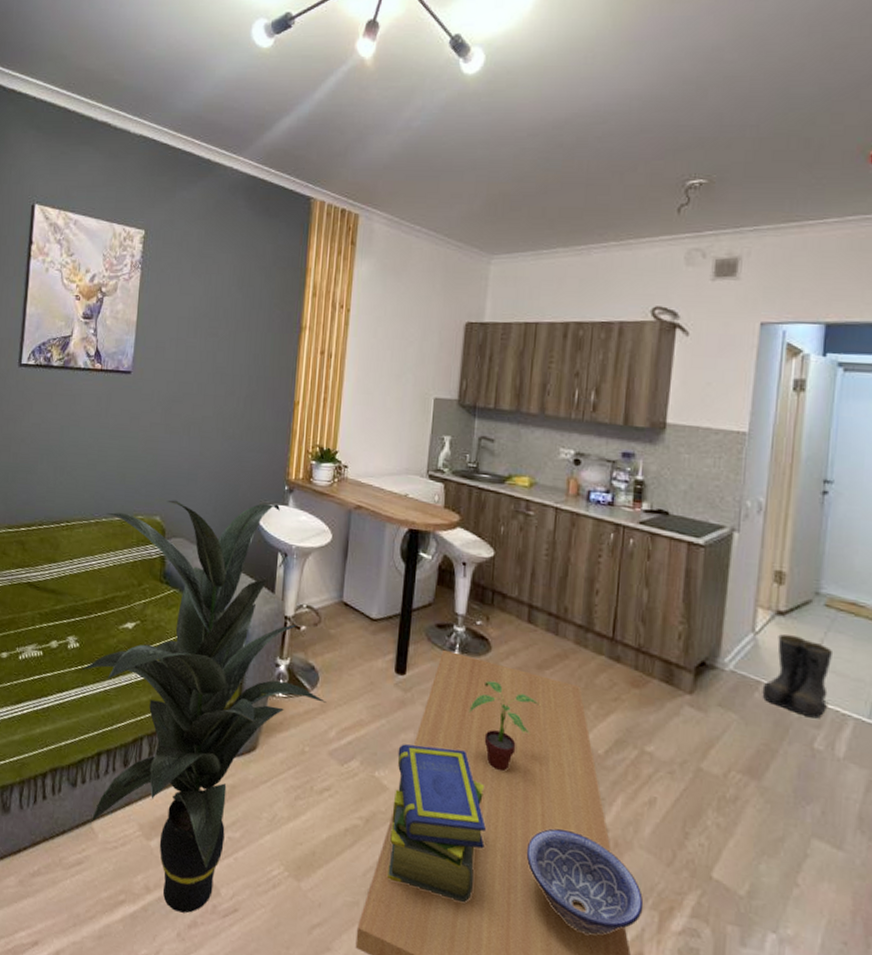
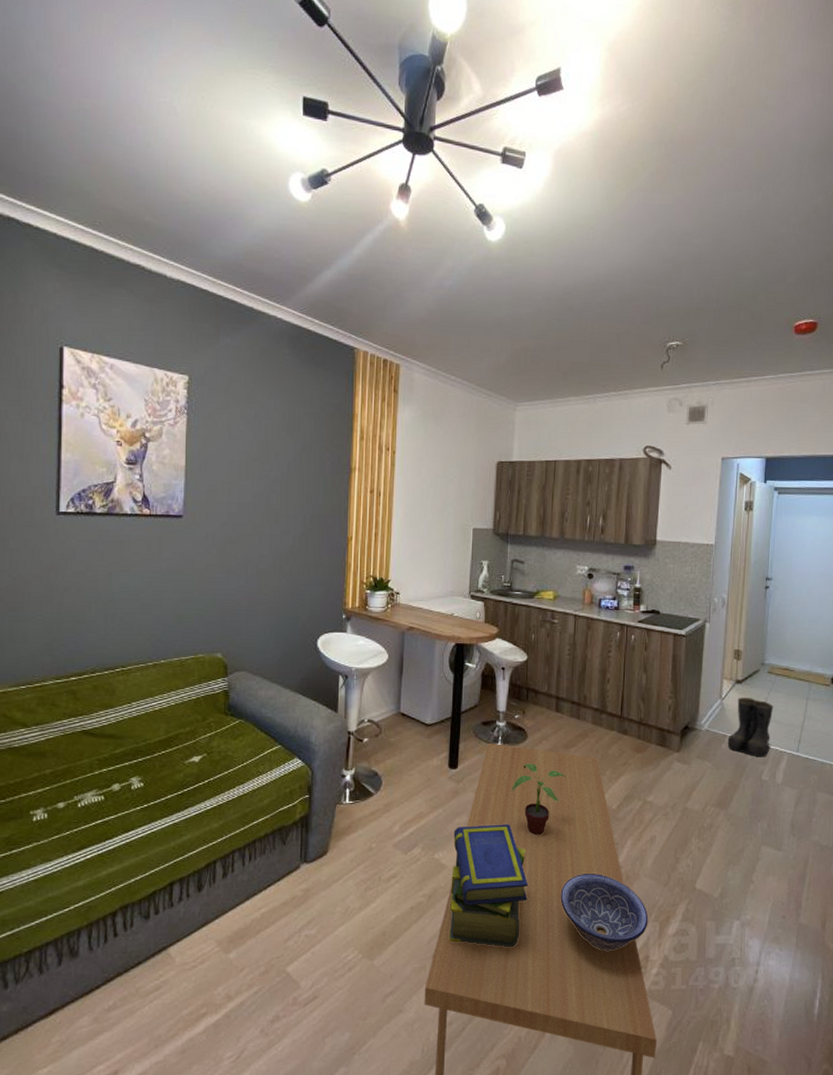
indoor plant: present [82,500,326,913] -> none [149,631,389,1011]

